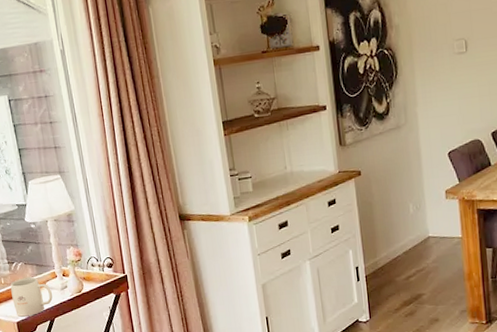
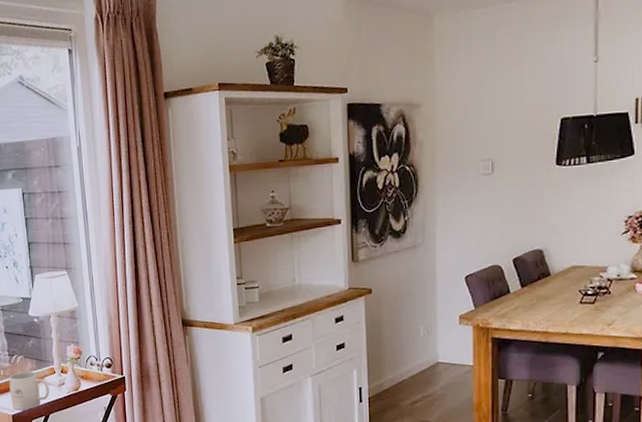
decorative jar: present [268,11,294,50] -> none [286,120,313,159]

